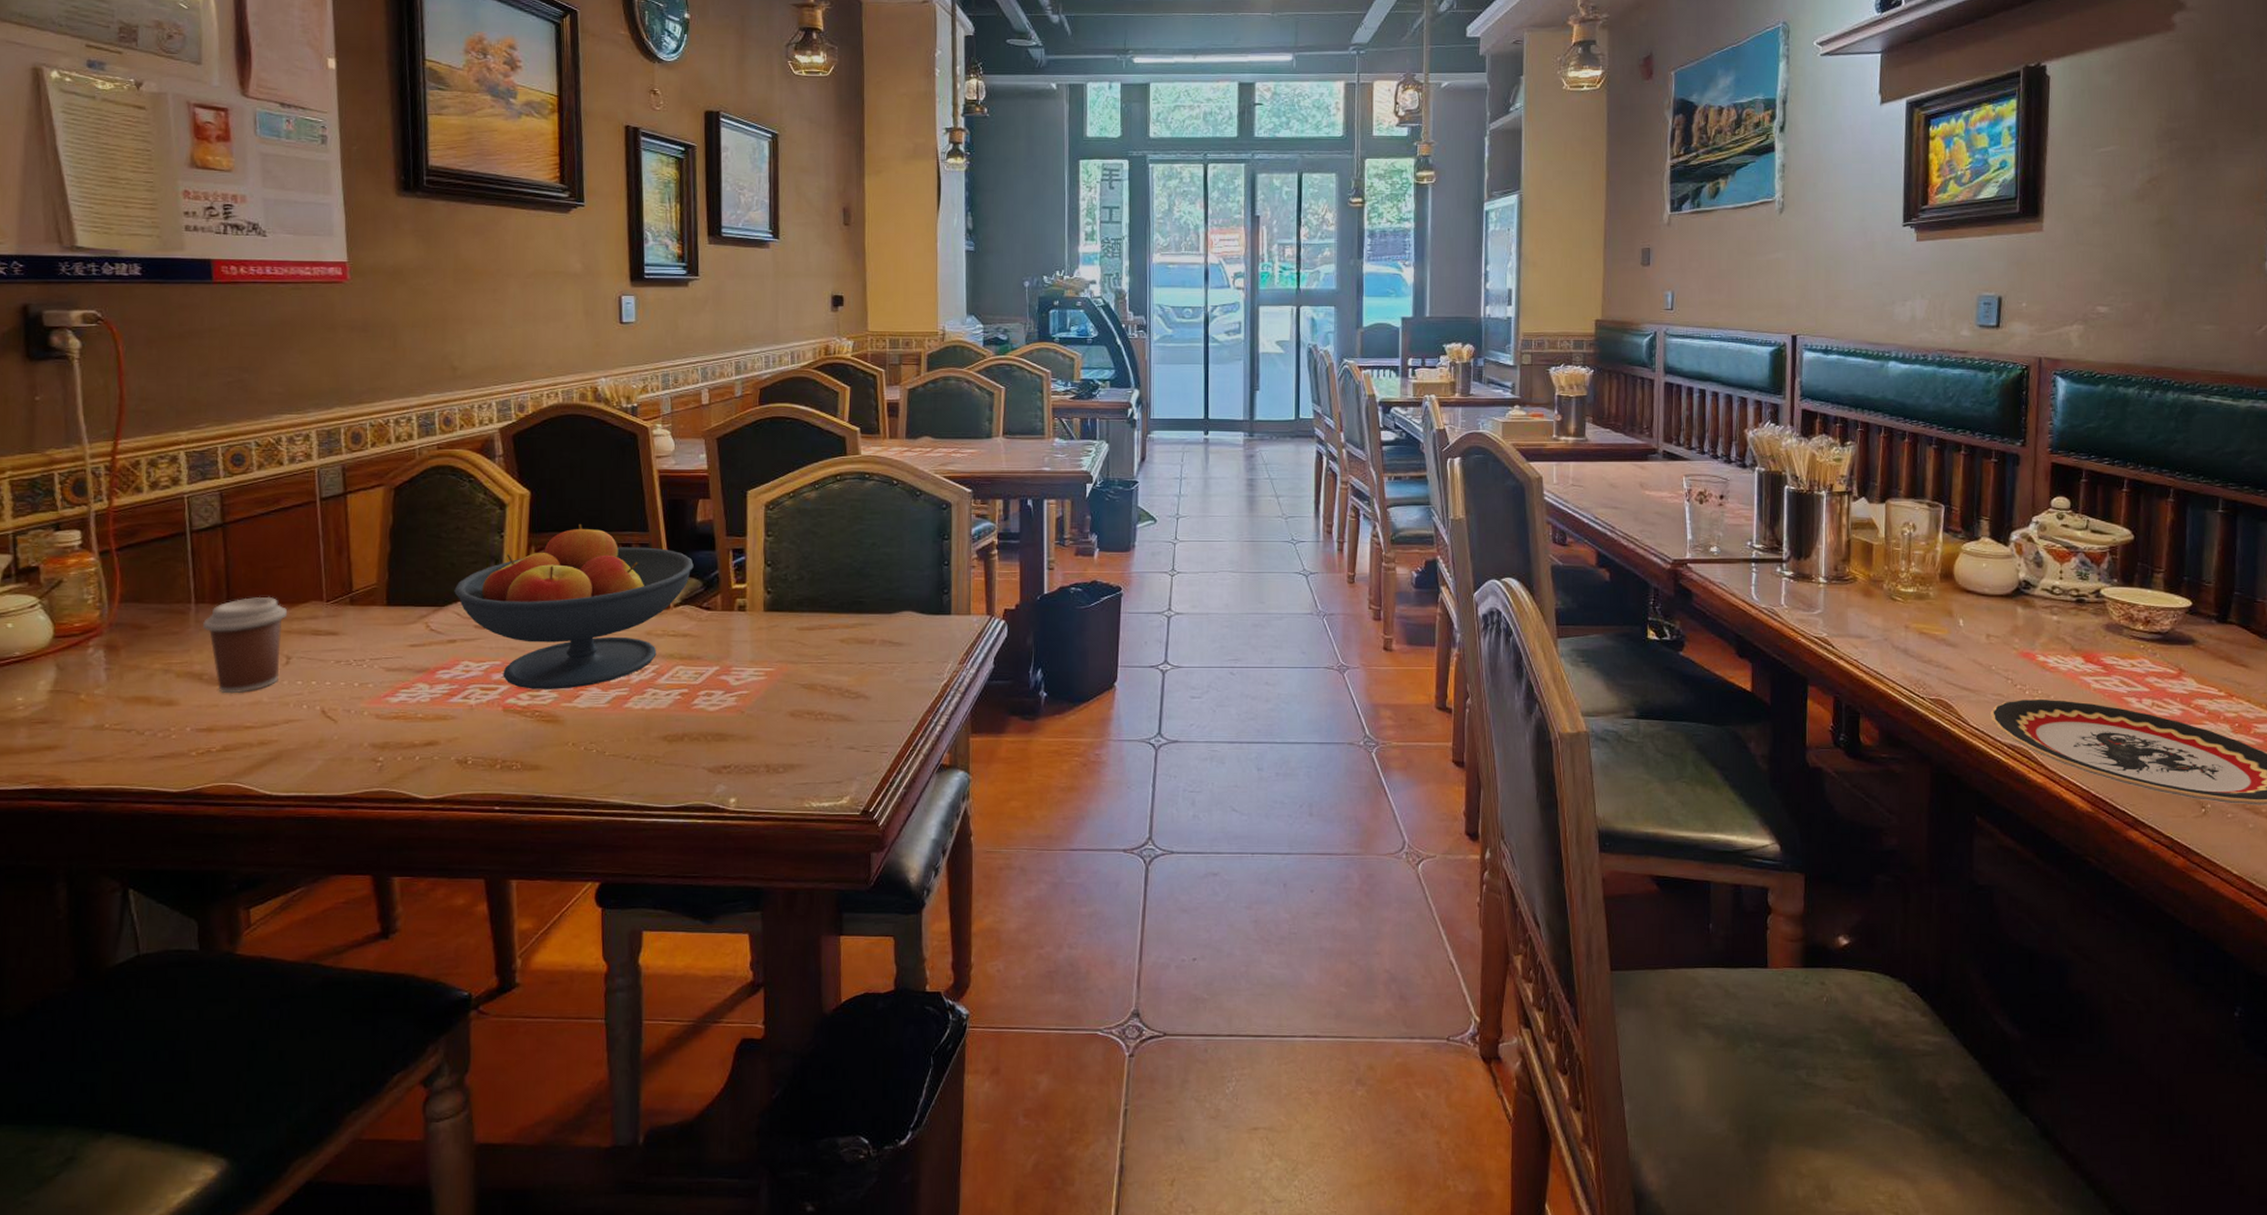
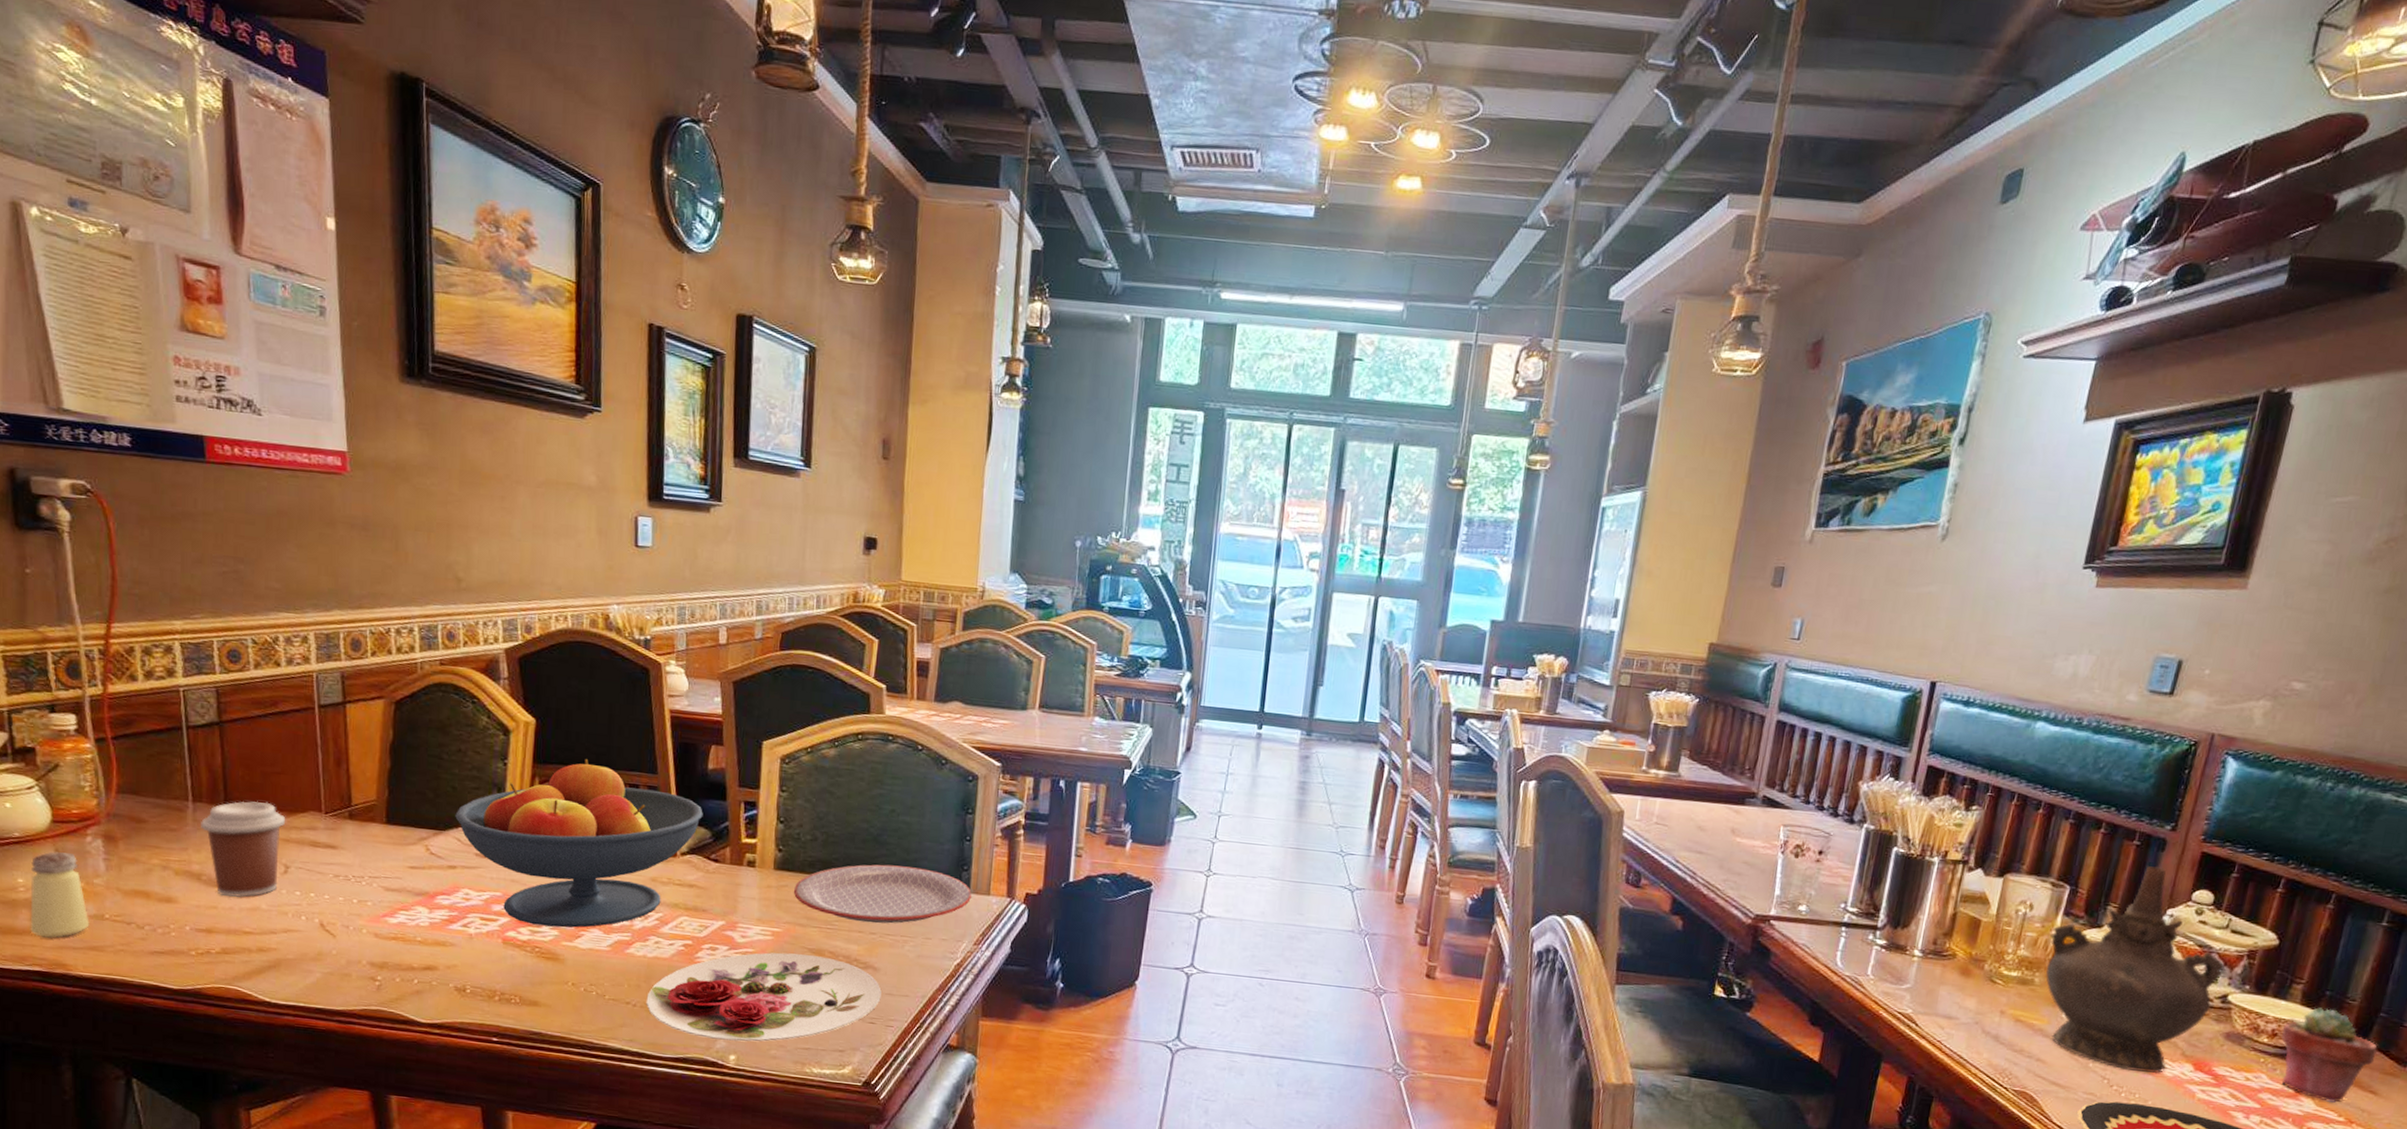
saltshaker: none [28,667,89,754] -> present [30,851,90,938]
plate: none [646,691,874,784] -> present [646,952,882,1042]
plate: none [783,596,954,653] -> present [793,864,972,924]
ceremonial vessel: none [1936,480,2092,670] -> present [2045,866,2225,1074]
potted succulent: none [2153,592,2239,679] -> present [2281,1007,2378,1103]

